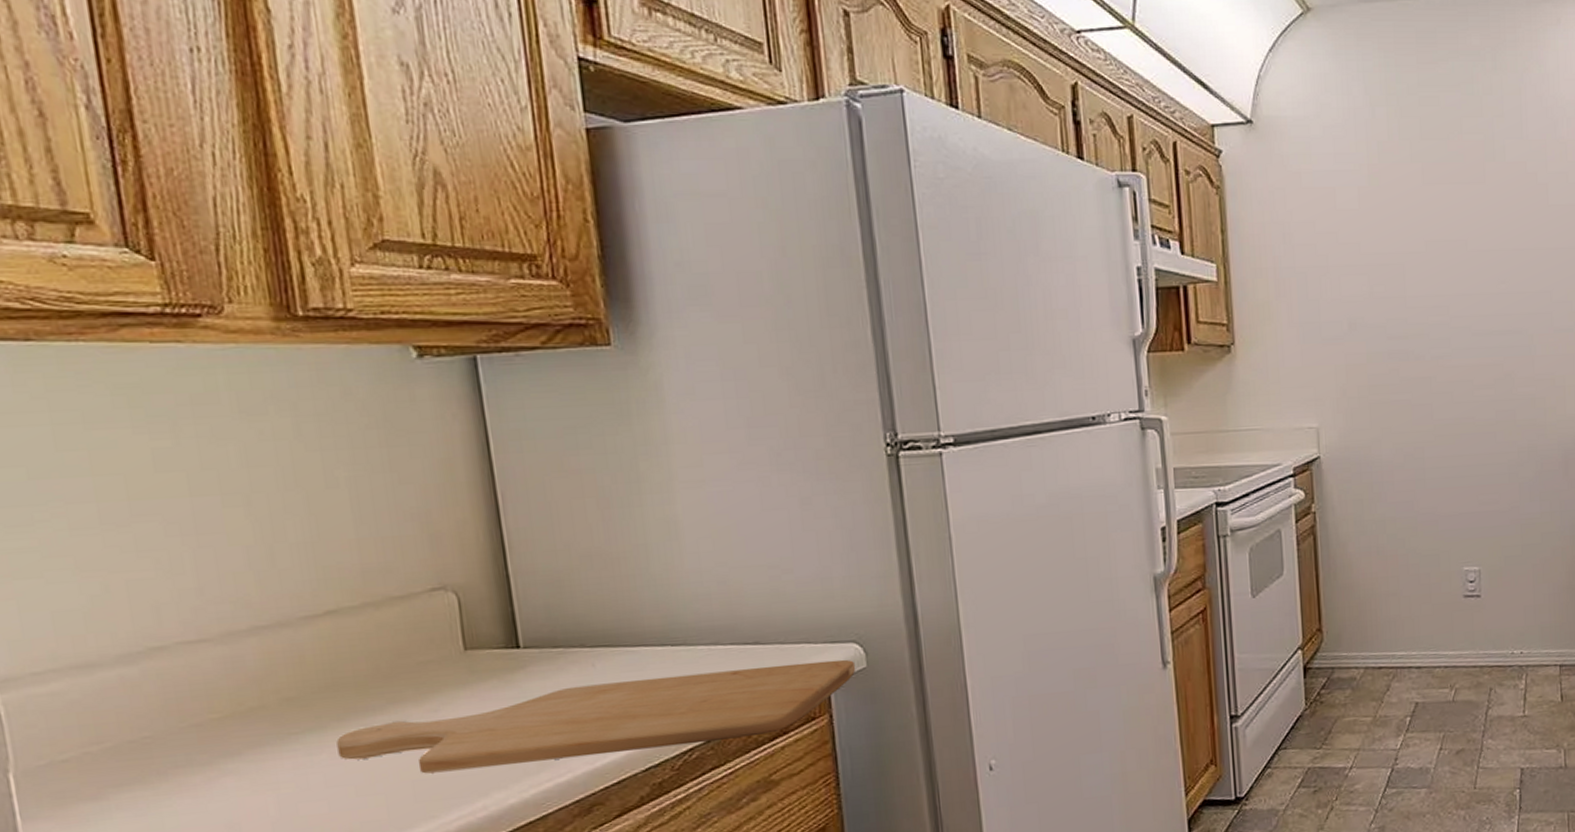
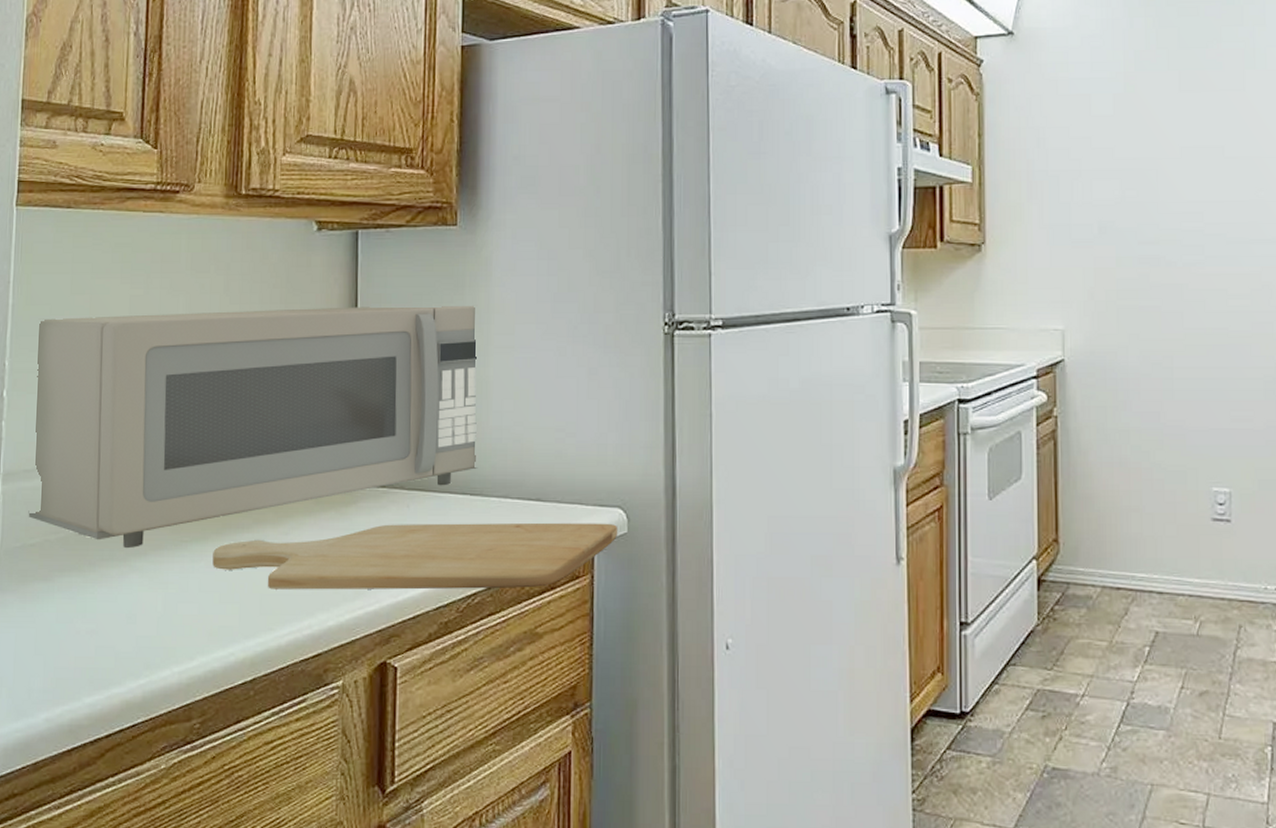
microwave: none [12,435,677,750] -> present [28,305,478,548]

